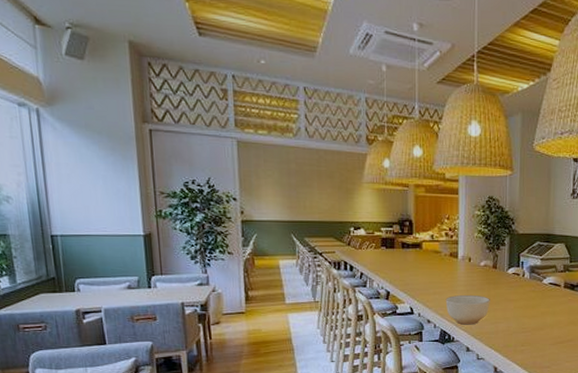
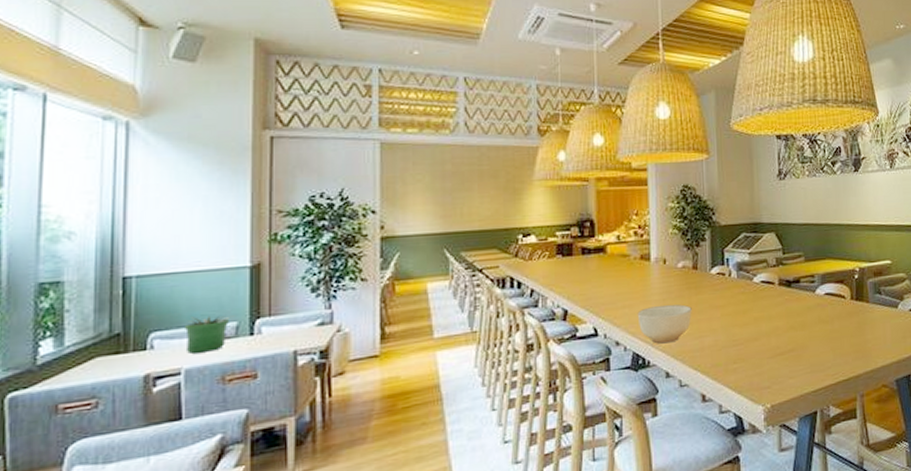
planter: none [101,270,135,297] -> present [185,315,234,353]

